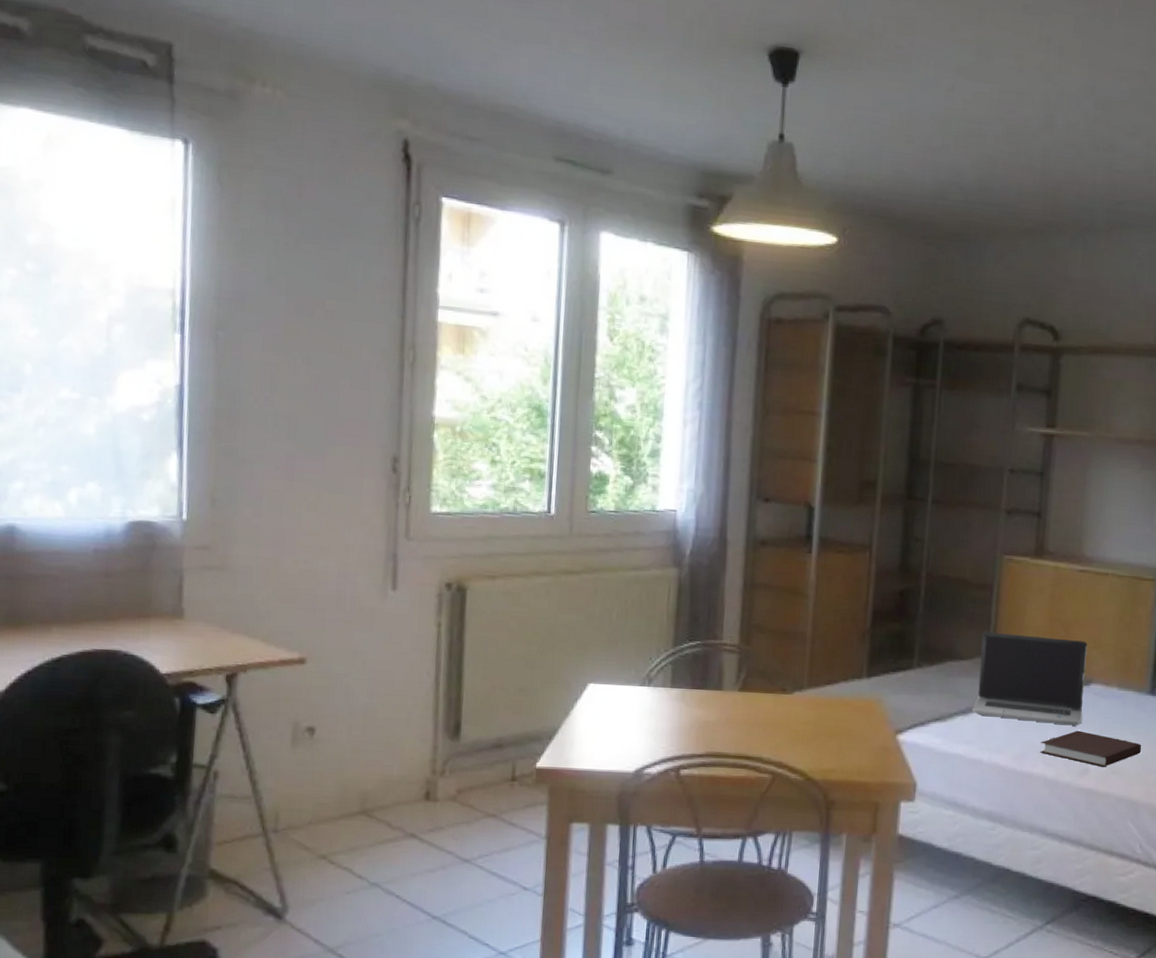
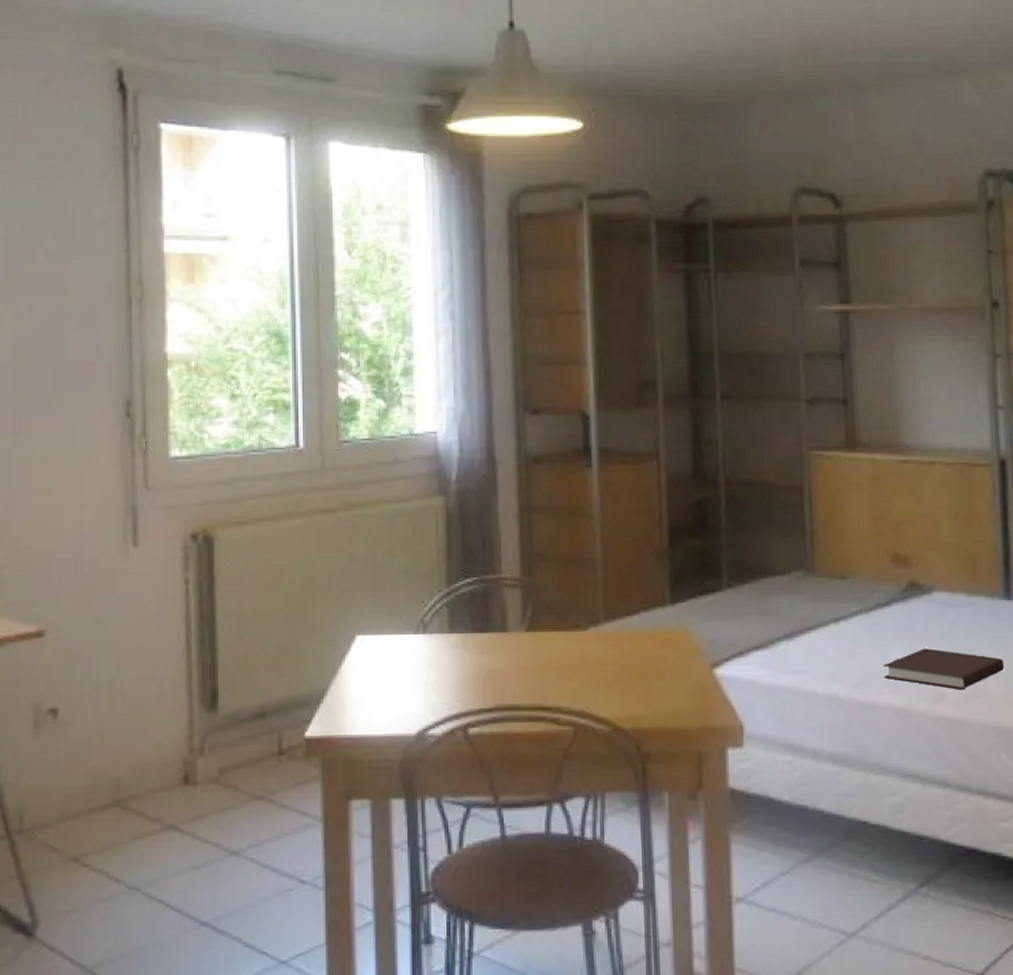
laptop computer: present [972,631,1088,726] -> none [797,540,929,643]

